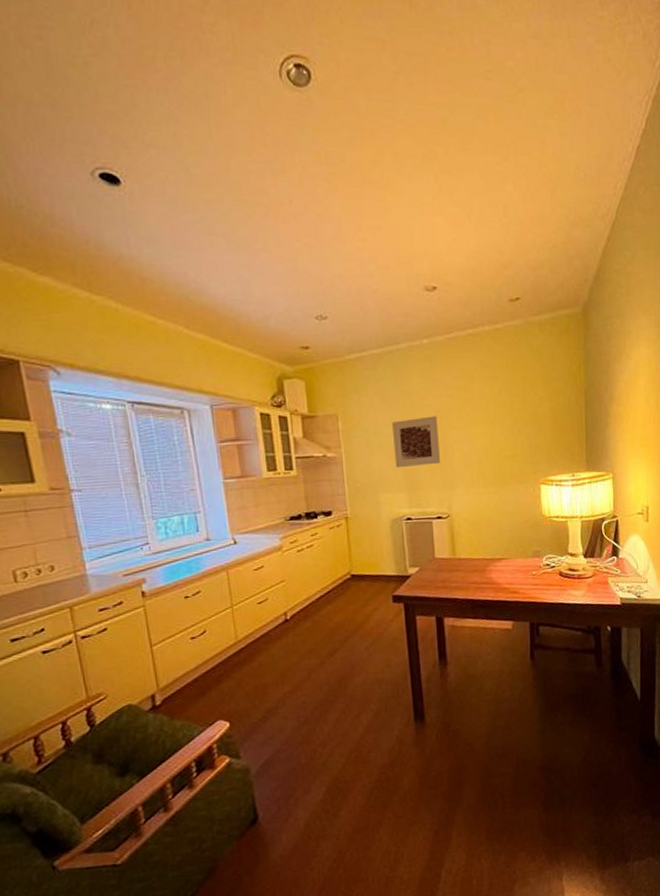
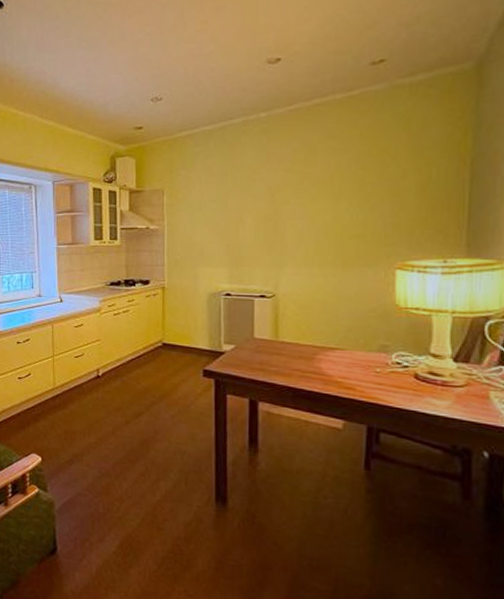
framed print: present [392,416,440,468] -> none [218,191,270,243]

